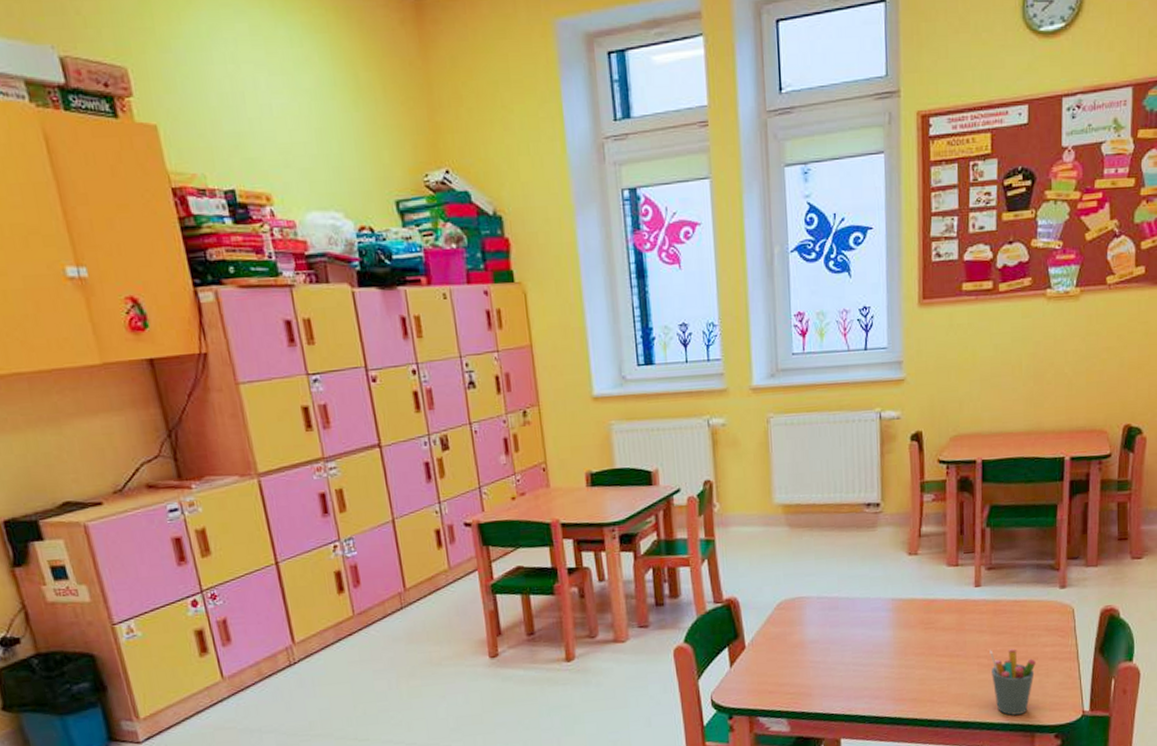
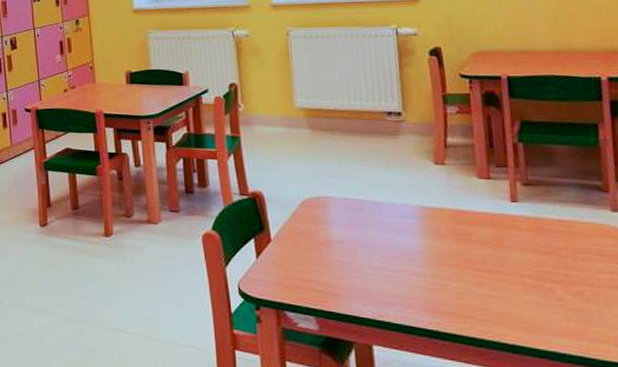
pen holder: present [990,649,1036,715] -> none [534,270,592,345]

